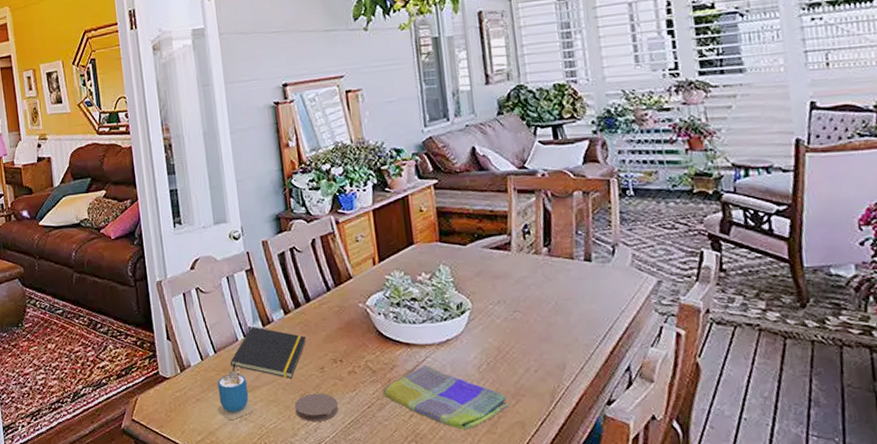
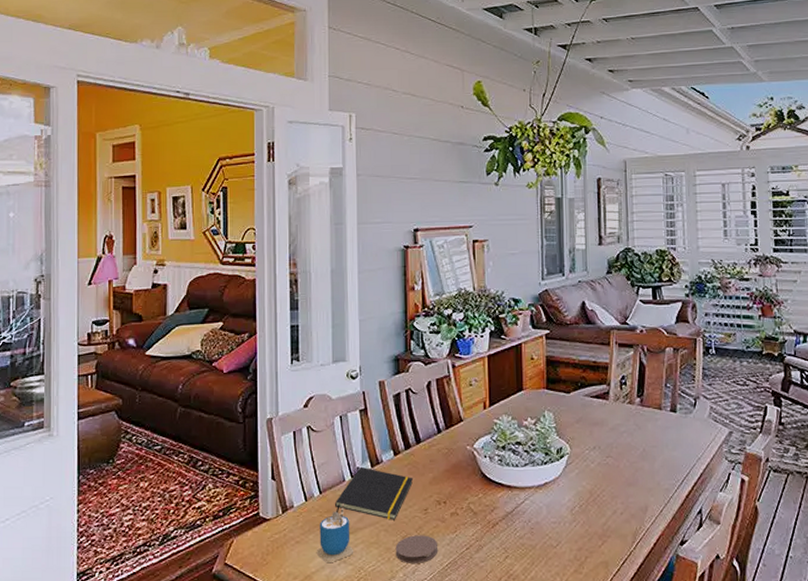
dish towel: present [383,365,510,430] -> none [482,508,596,570]

